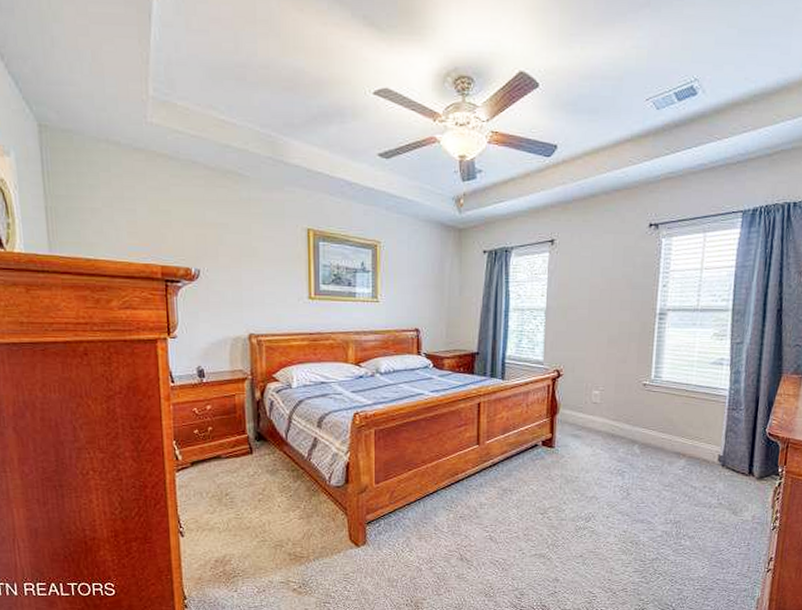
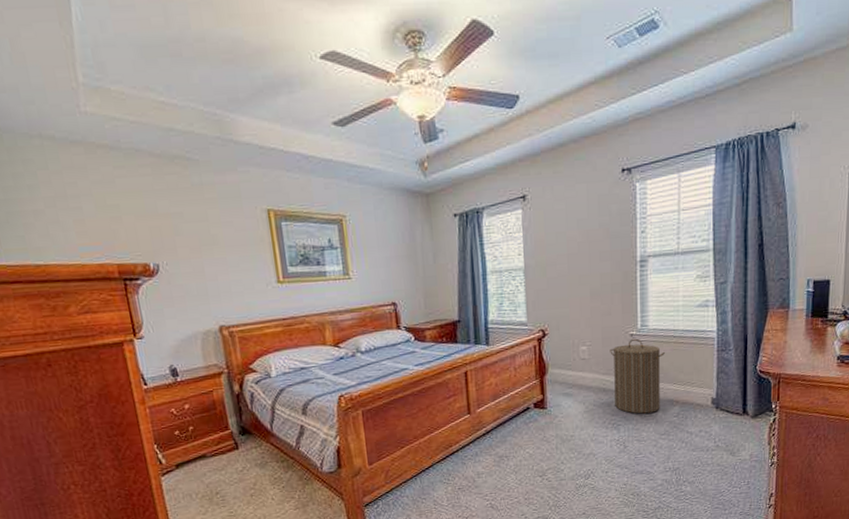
laundry hamper: none [621,388,677,463] -> present [610,338,666,414]

